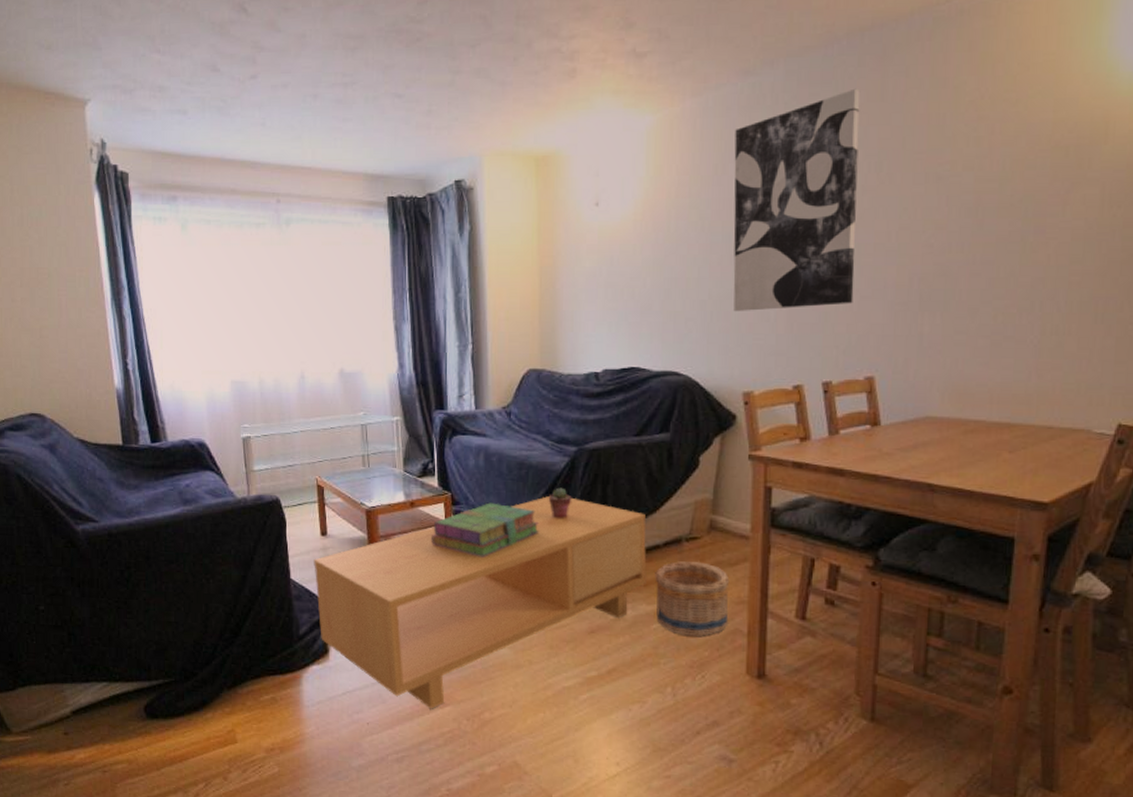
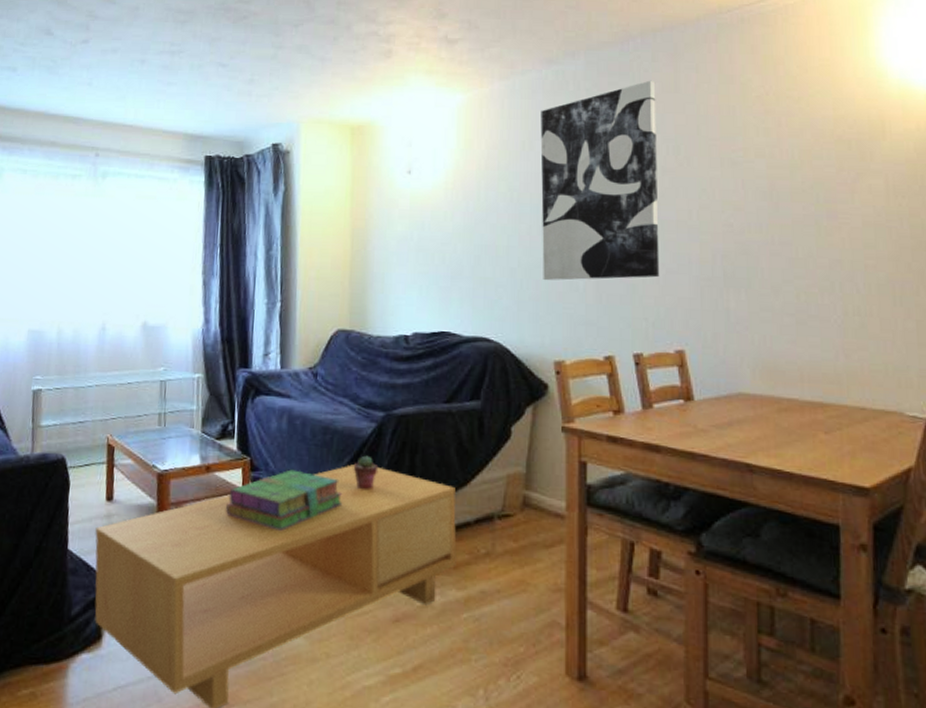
basket: present [655,561,730,636] -> none [465,541,545,629]

